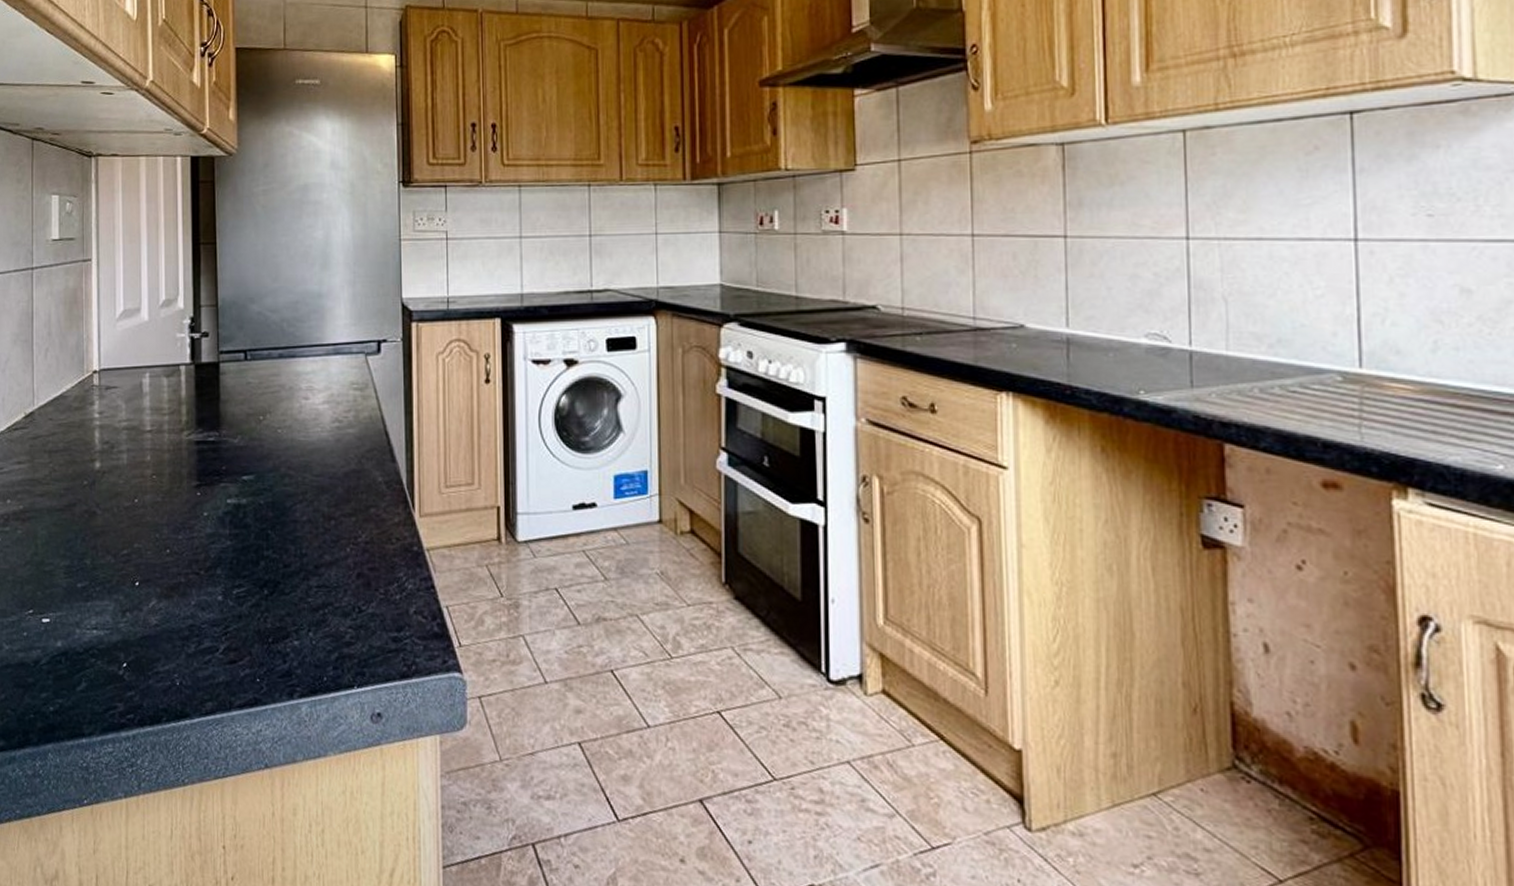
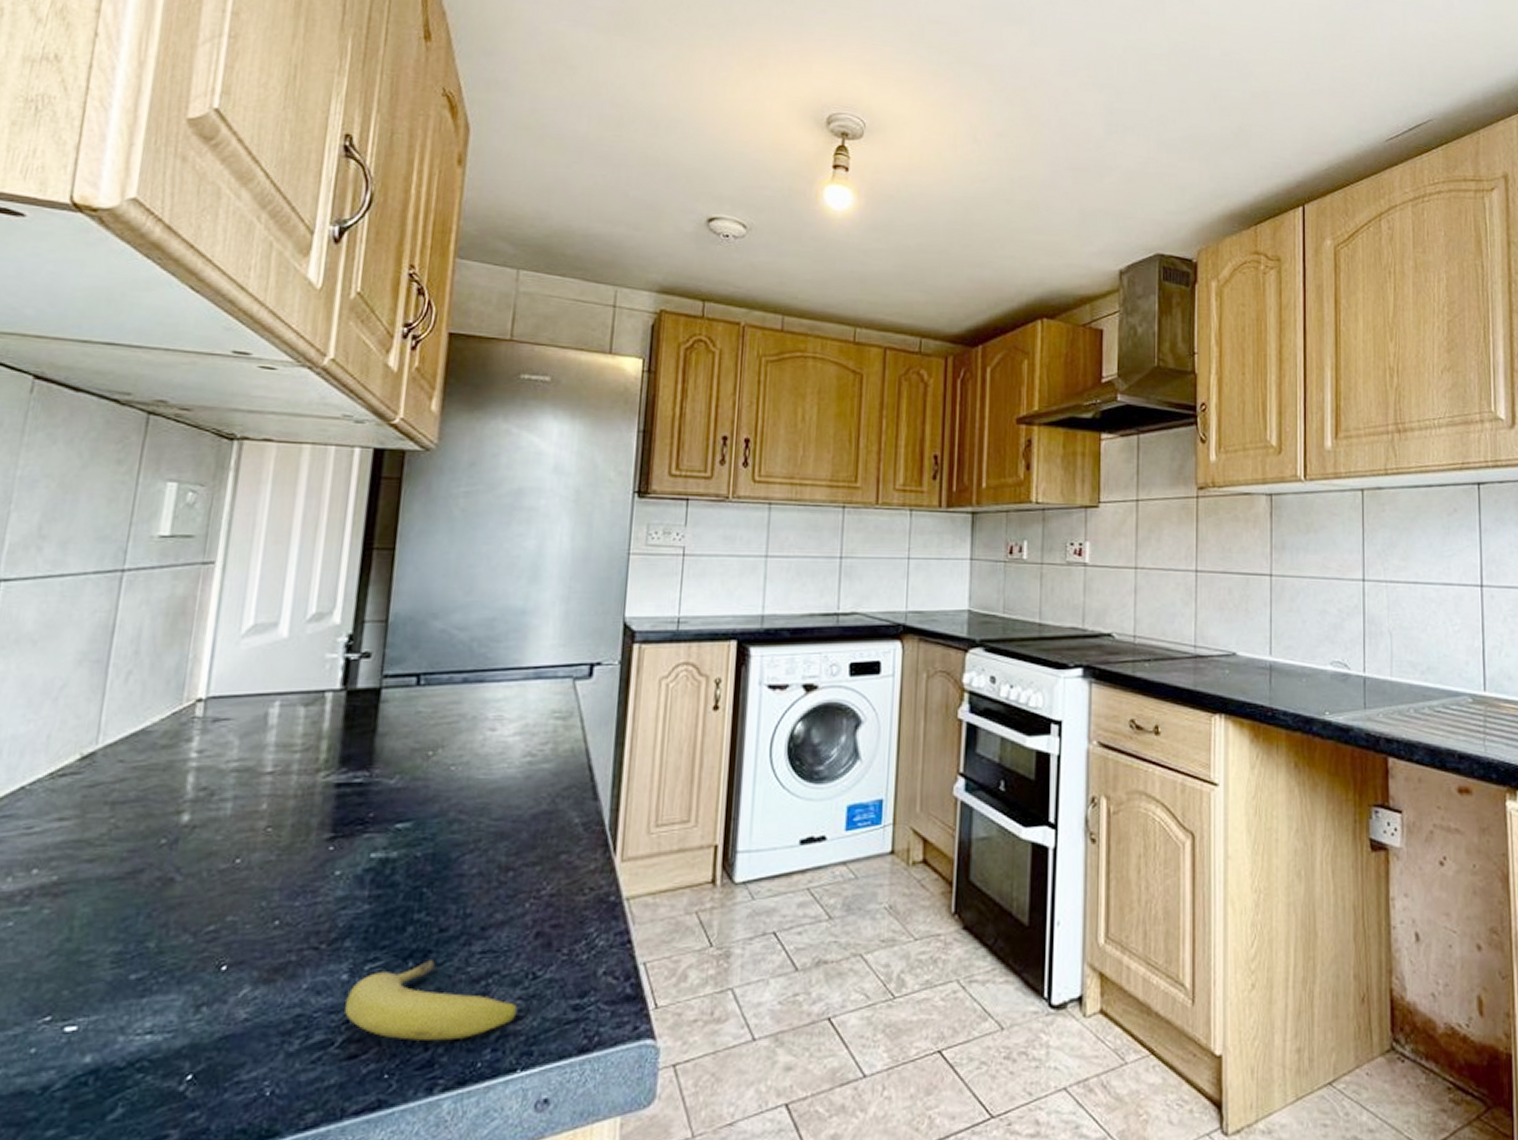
fruit: none [223,588,350,657] -> present [345,958,518,1041]

